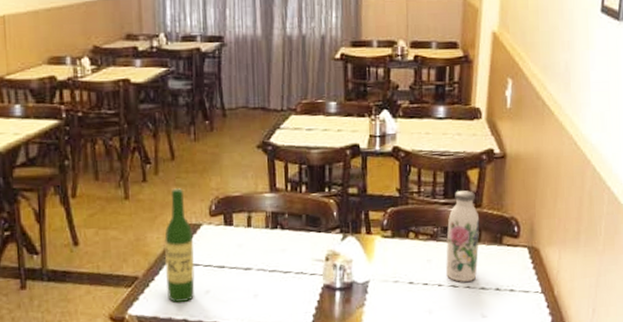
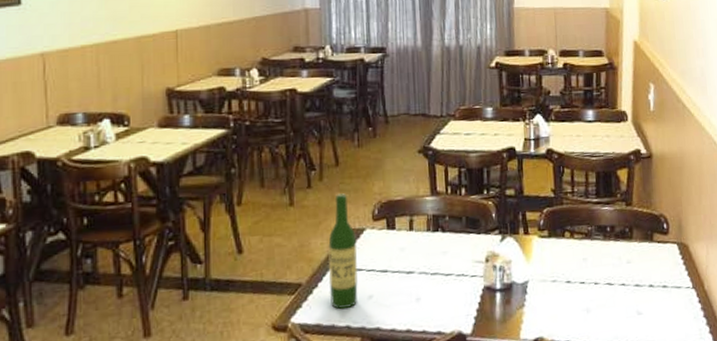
water bottle: present [446,190,480,282] -> none [600,190,631,280]

